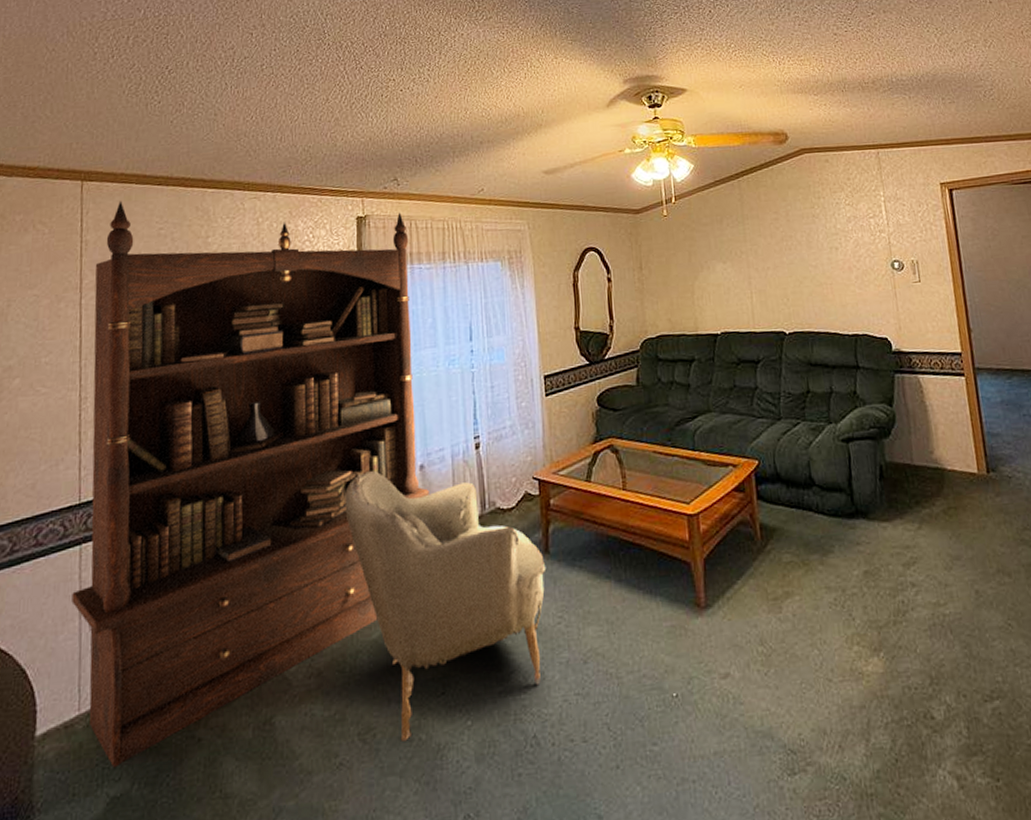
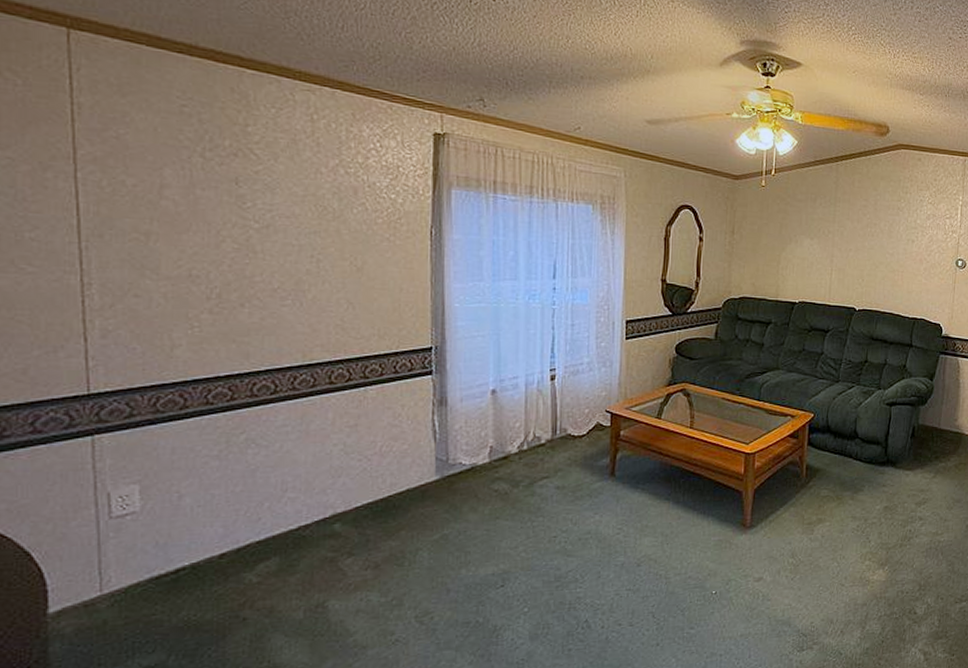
bookcase: present [71,200,429,768] -> none [85,62,500,642]
armchair: present [345,471,546,741] -> none [409,391,611,623]

